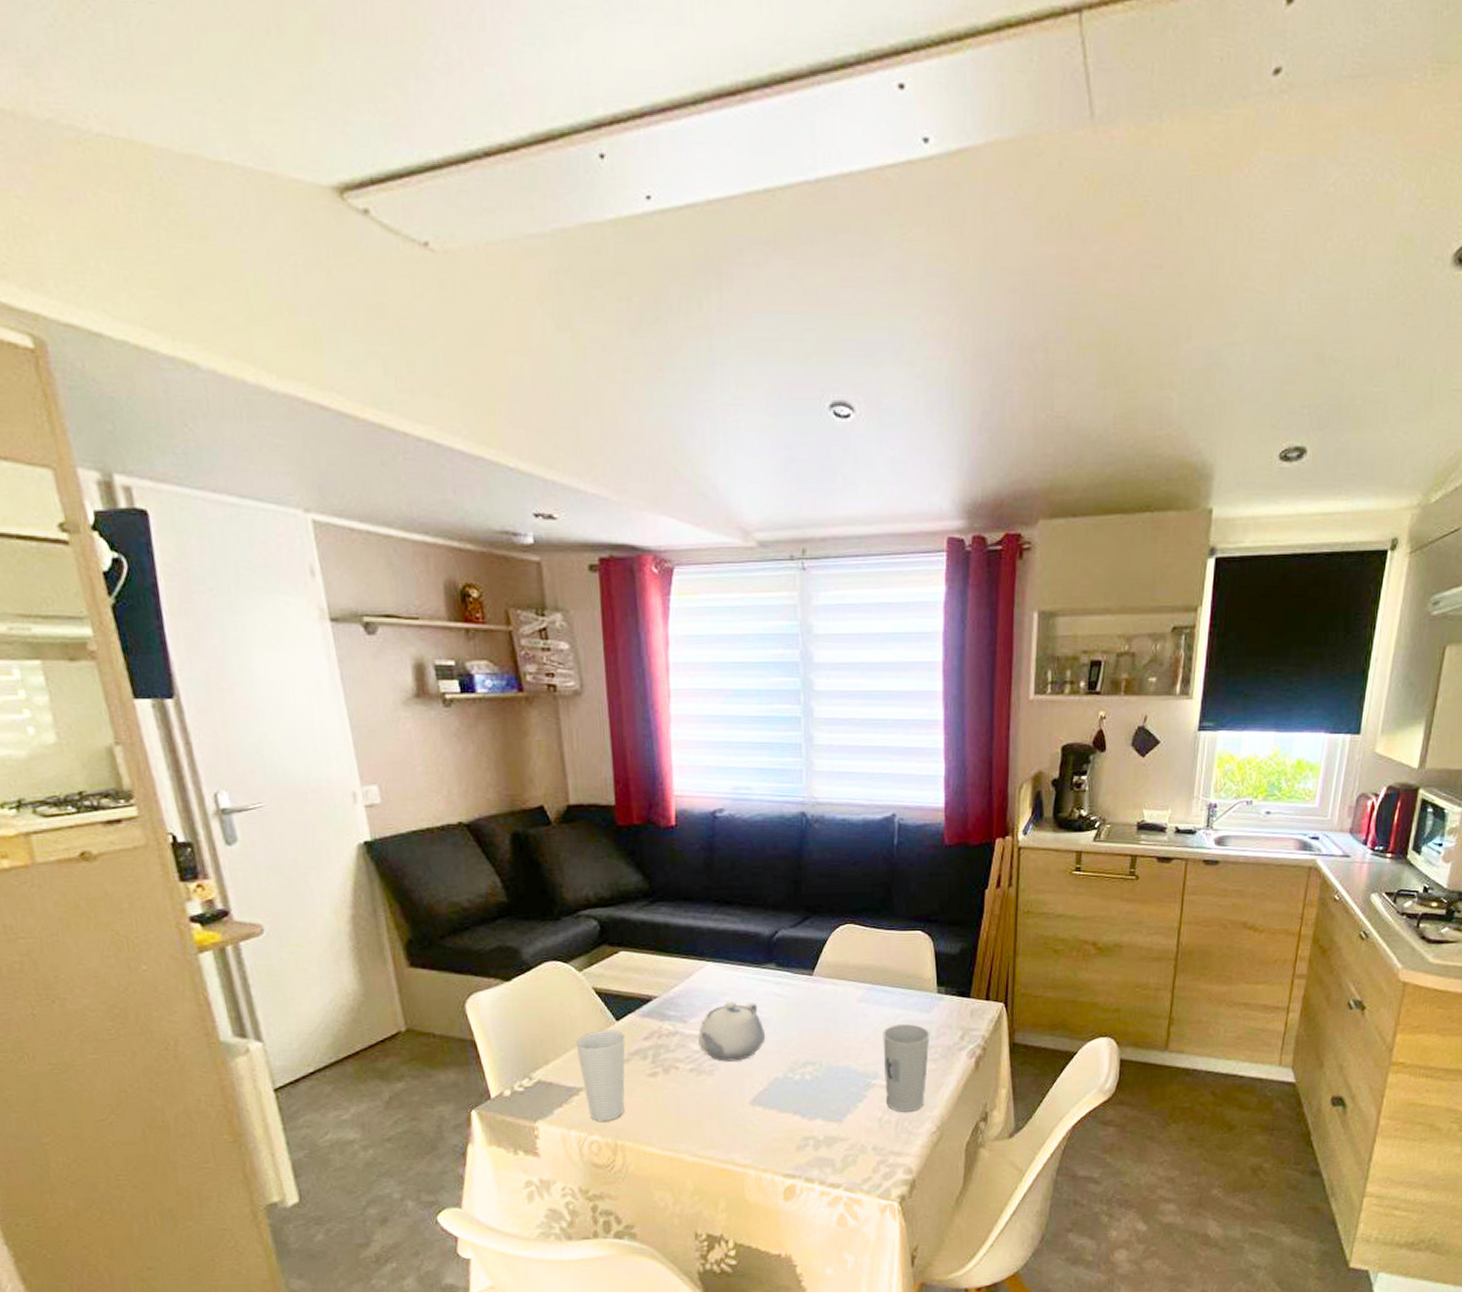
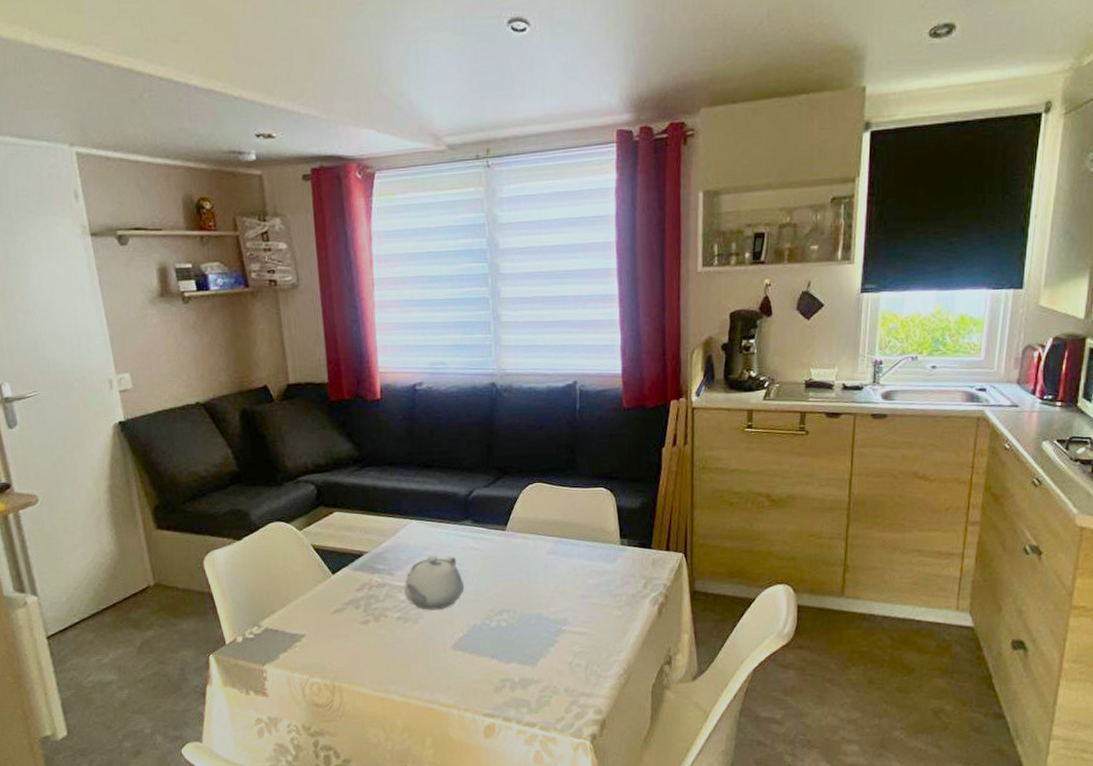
cup: present [576,1030,625,1122] -> none [297,582,341,666]
cup: present [883,1023,930,1113] -> none [571,573,615,657]

